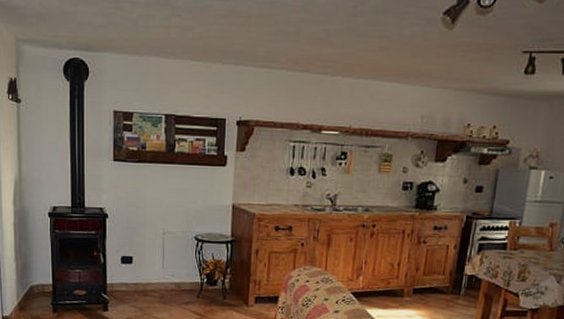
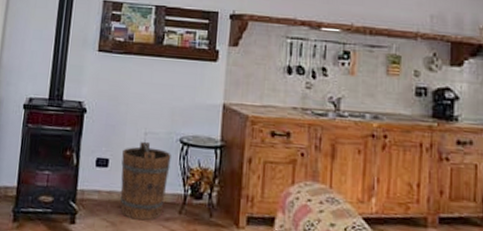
wooden bucket: none [144,240,188,305] -> present [120,141,171,221]

